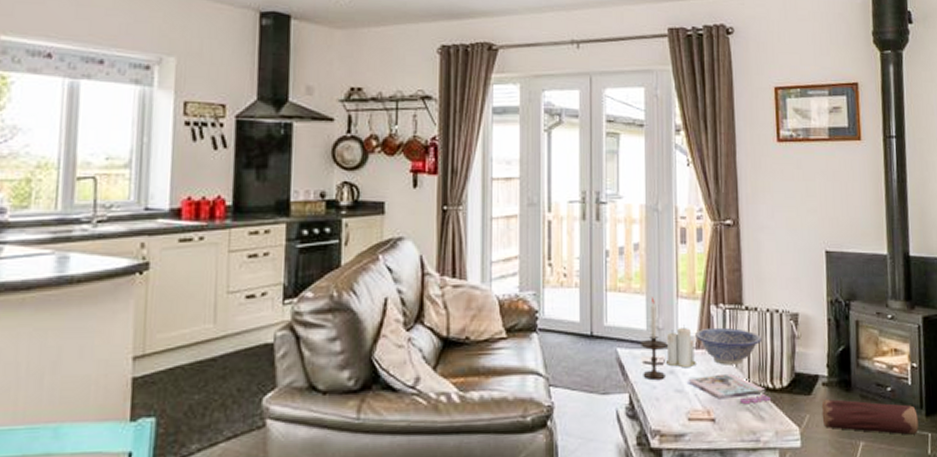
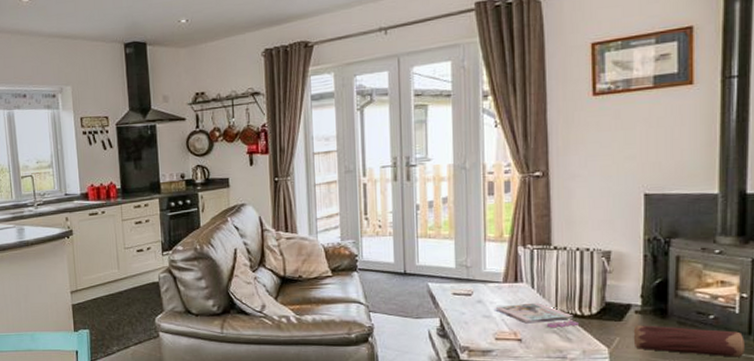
candlestick: present [641,297,668,381] -> none [450,241,476,308]
candle: present [666,325,696,368] -> none [474,263,503,299]
decorative bowl: present [695,327,763,365] -> none [502,264,572,296]

